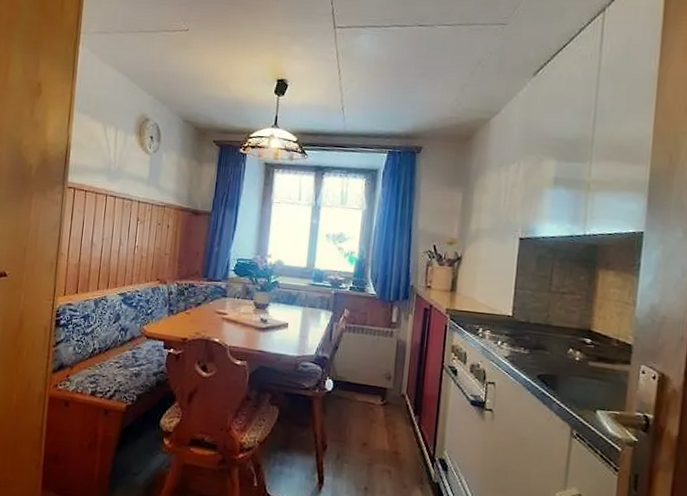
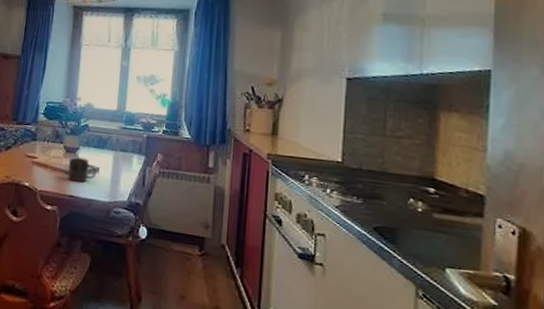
mug: none [257,313,286,338] -> present [67,157,97,183]

